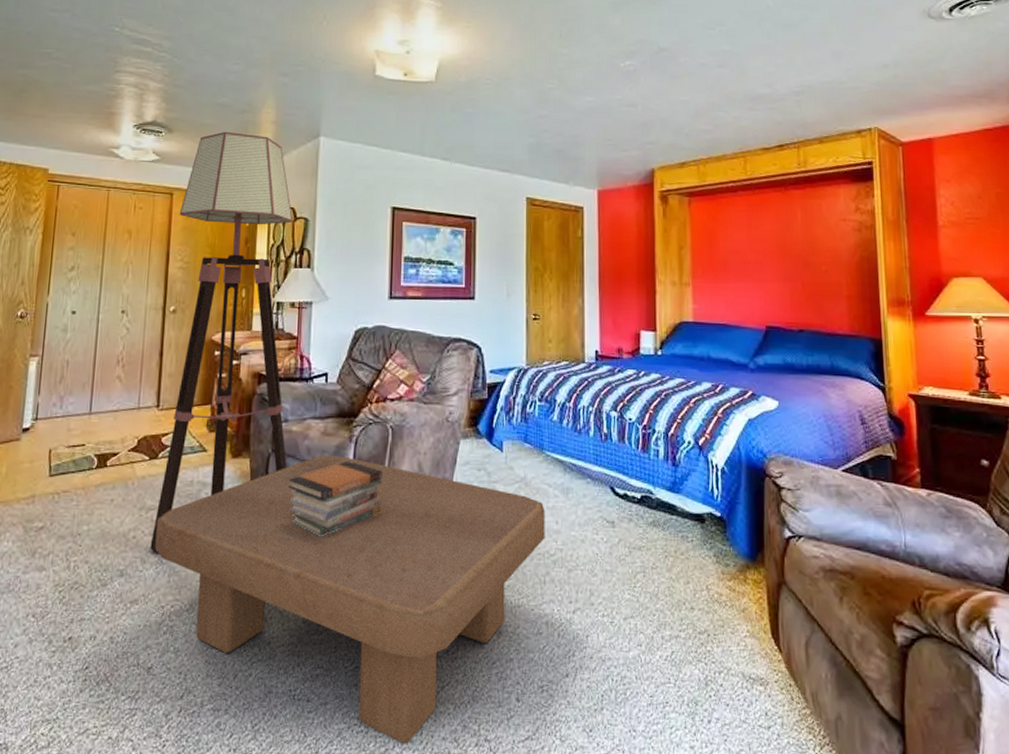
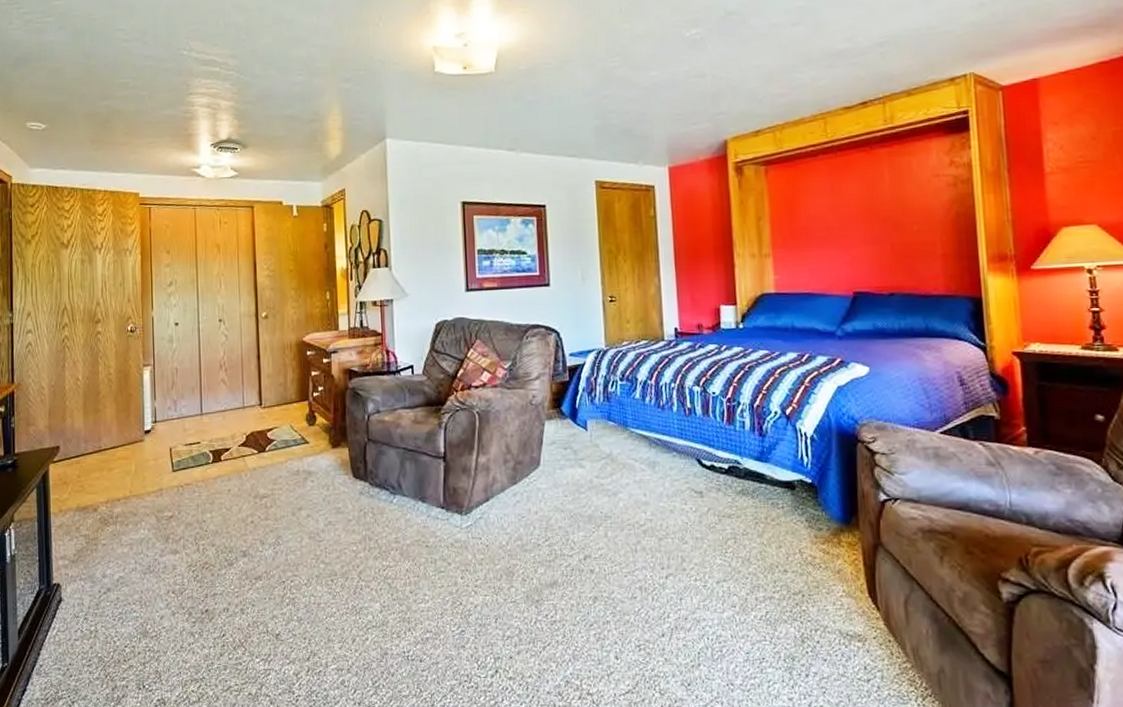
floor lamp: present [150,131,293,553] -> none [261,142,383,536]
coffee table: present [155,456,545,744] -> none [270,442,634,698]
book stack: present [288,460,383,538] -> none [385,445,475,517]

